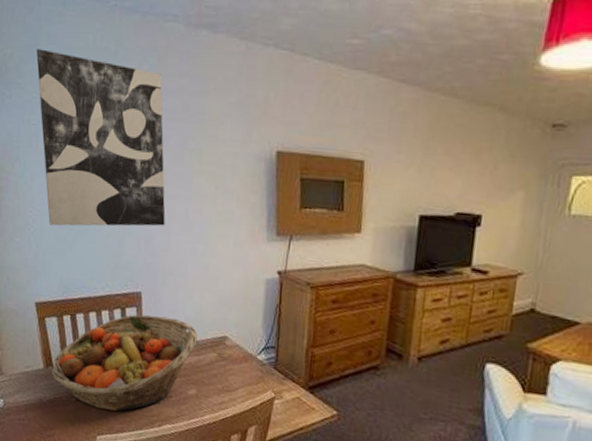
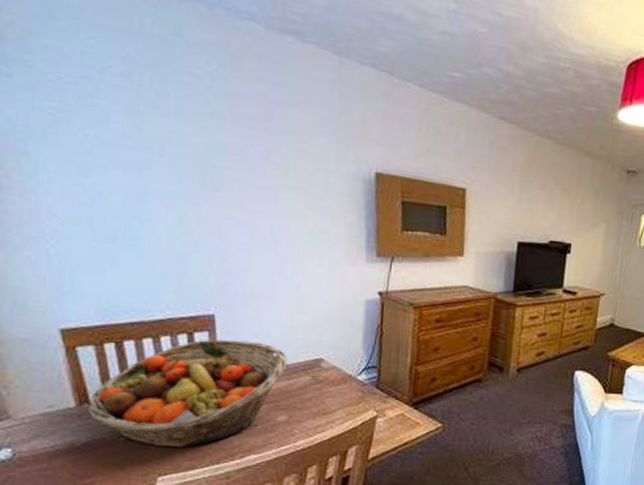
wall art: present [36,49,166,227] -> none [52,21,245,243]

